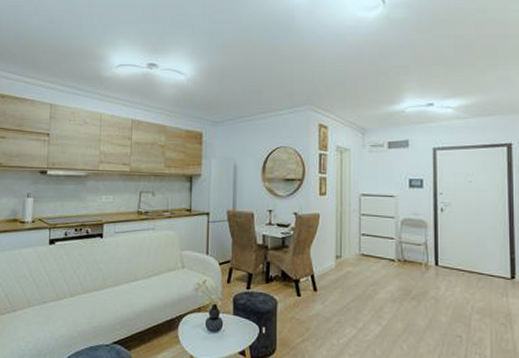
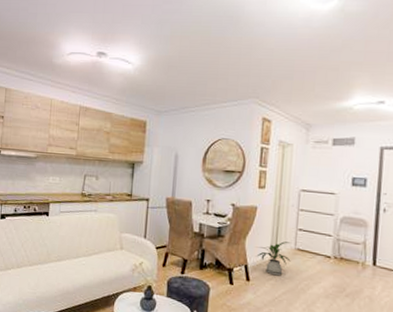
house plant: none [321,248,356,284] -> present [256,241,291,276]

